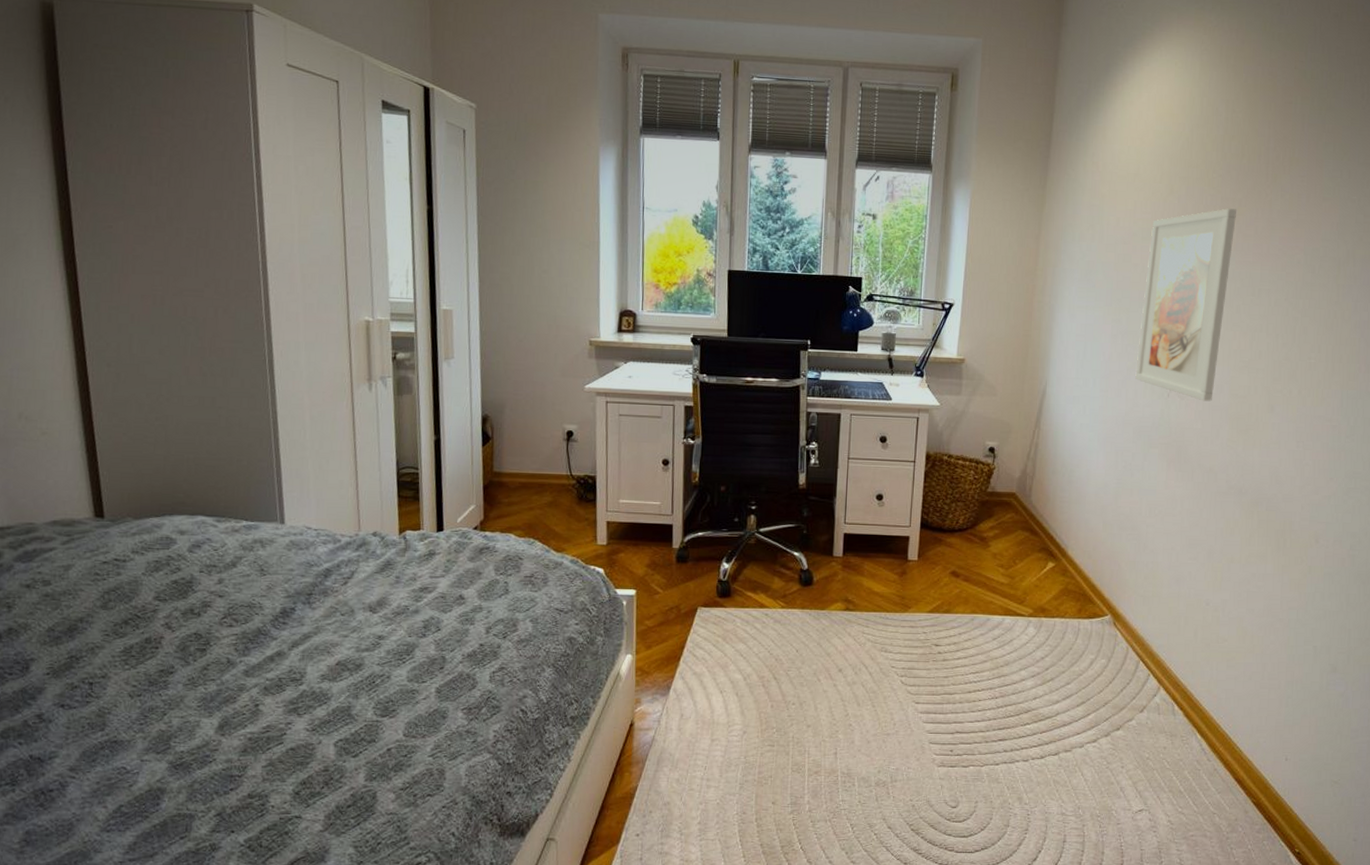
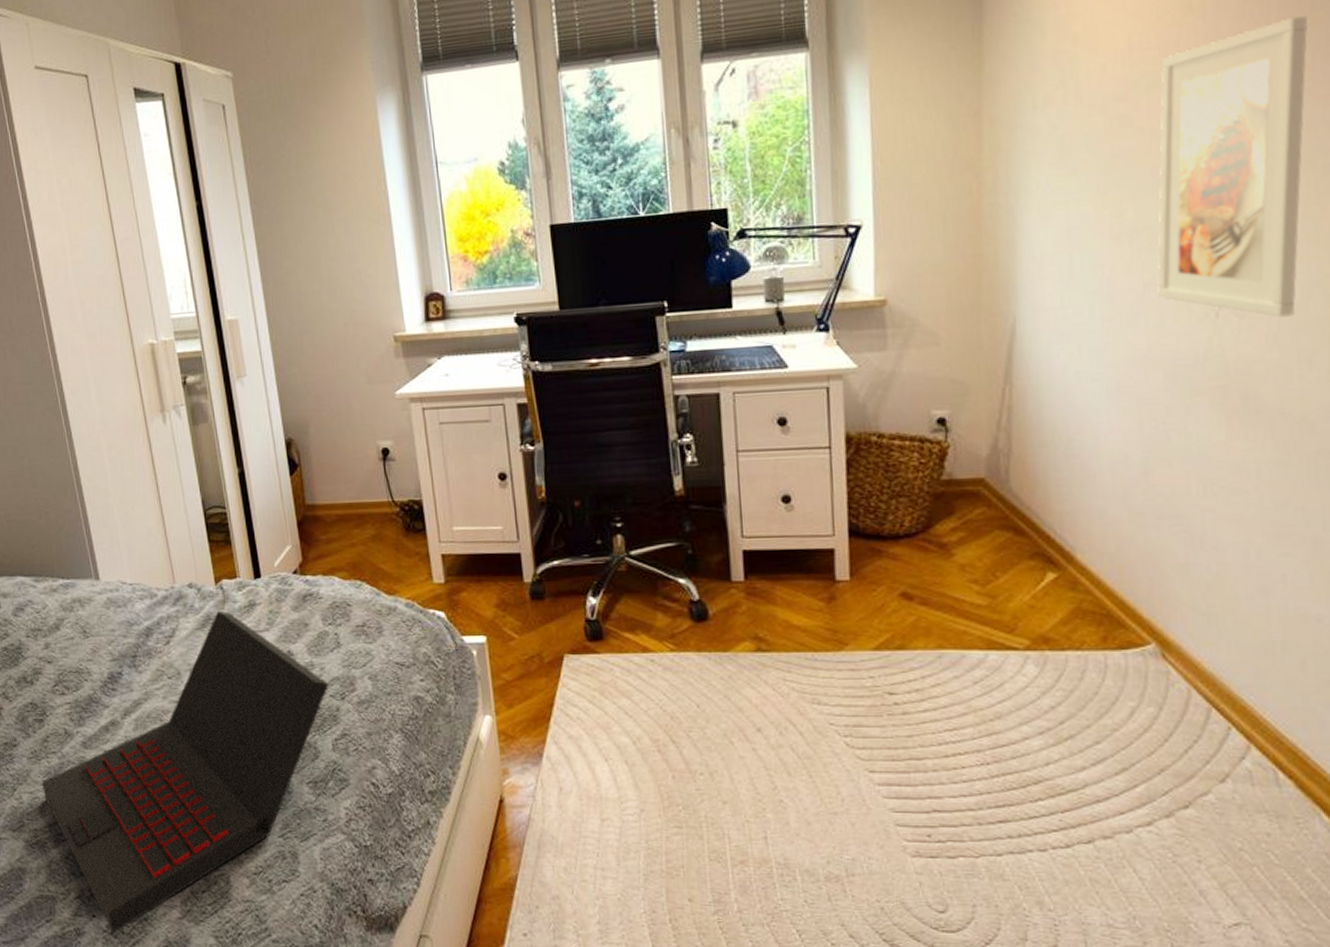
laptop: none [195,557,494,846] -> present [42,610,330,933]

